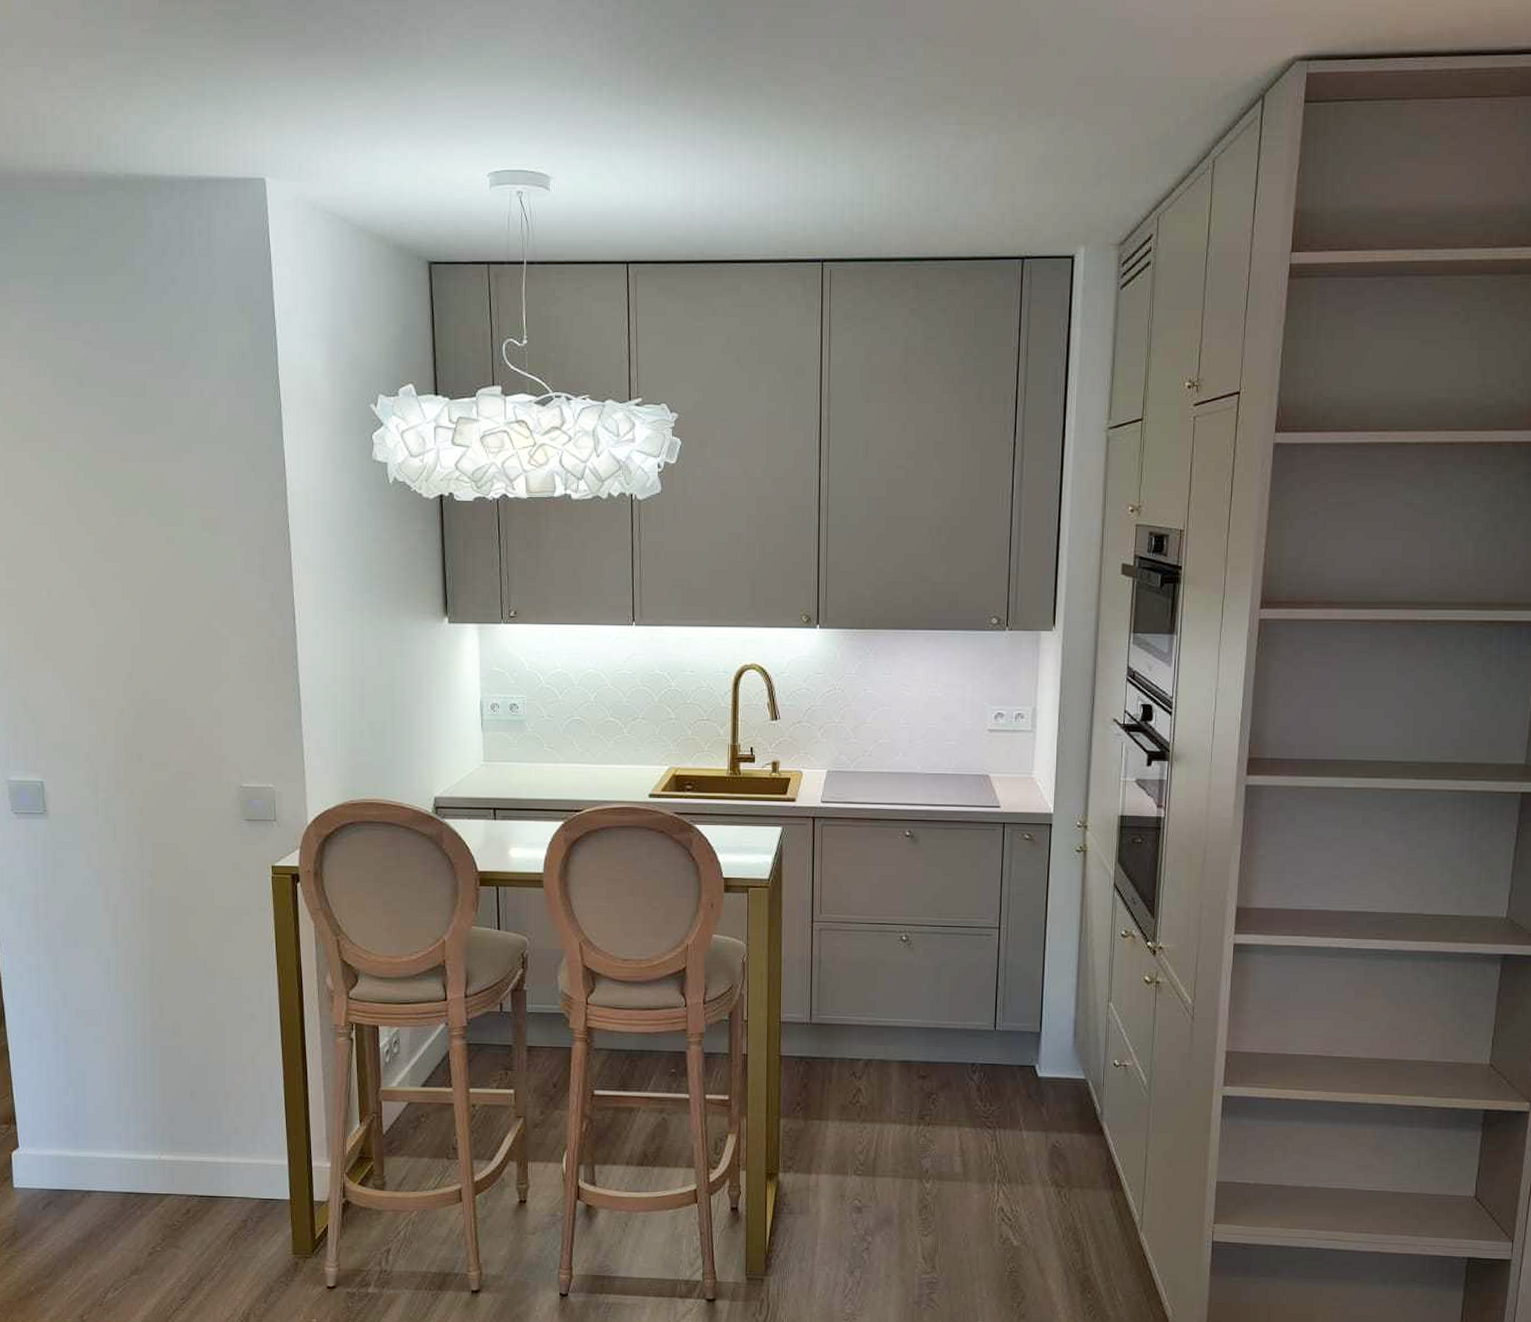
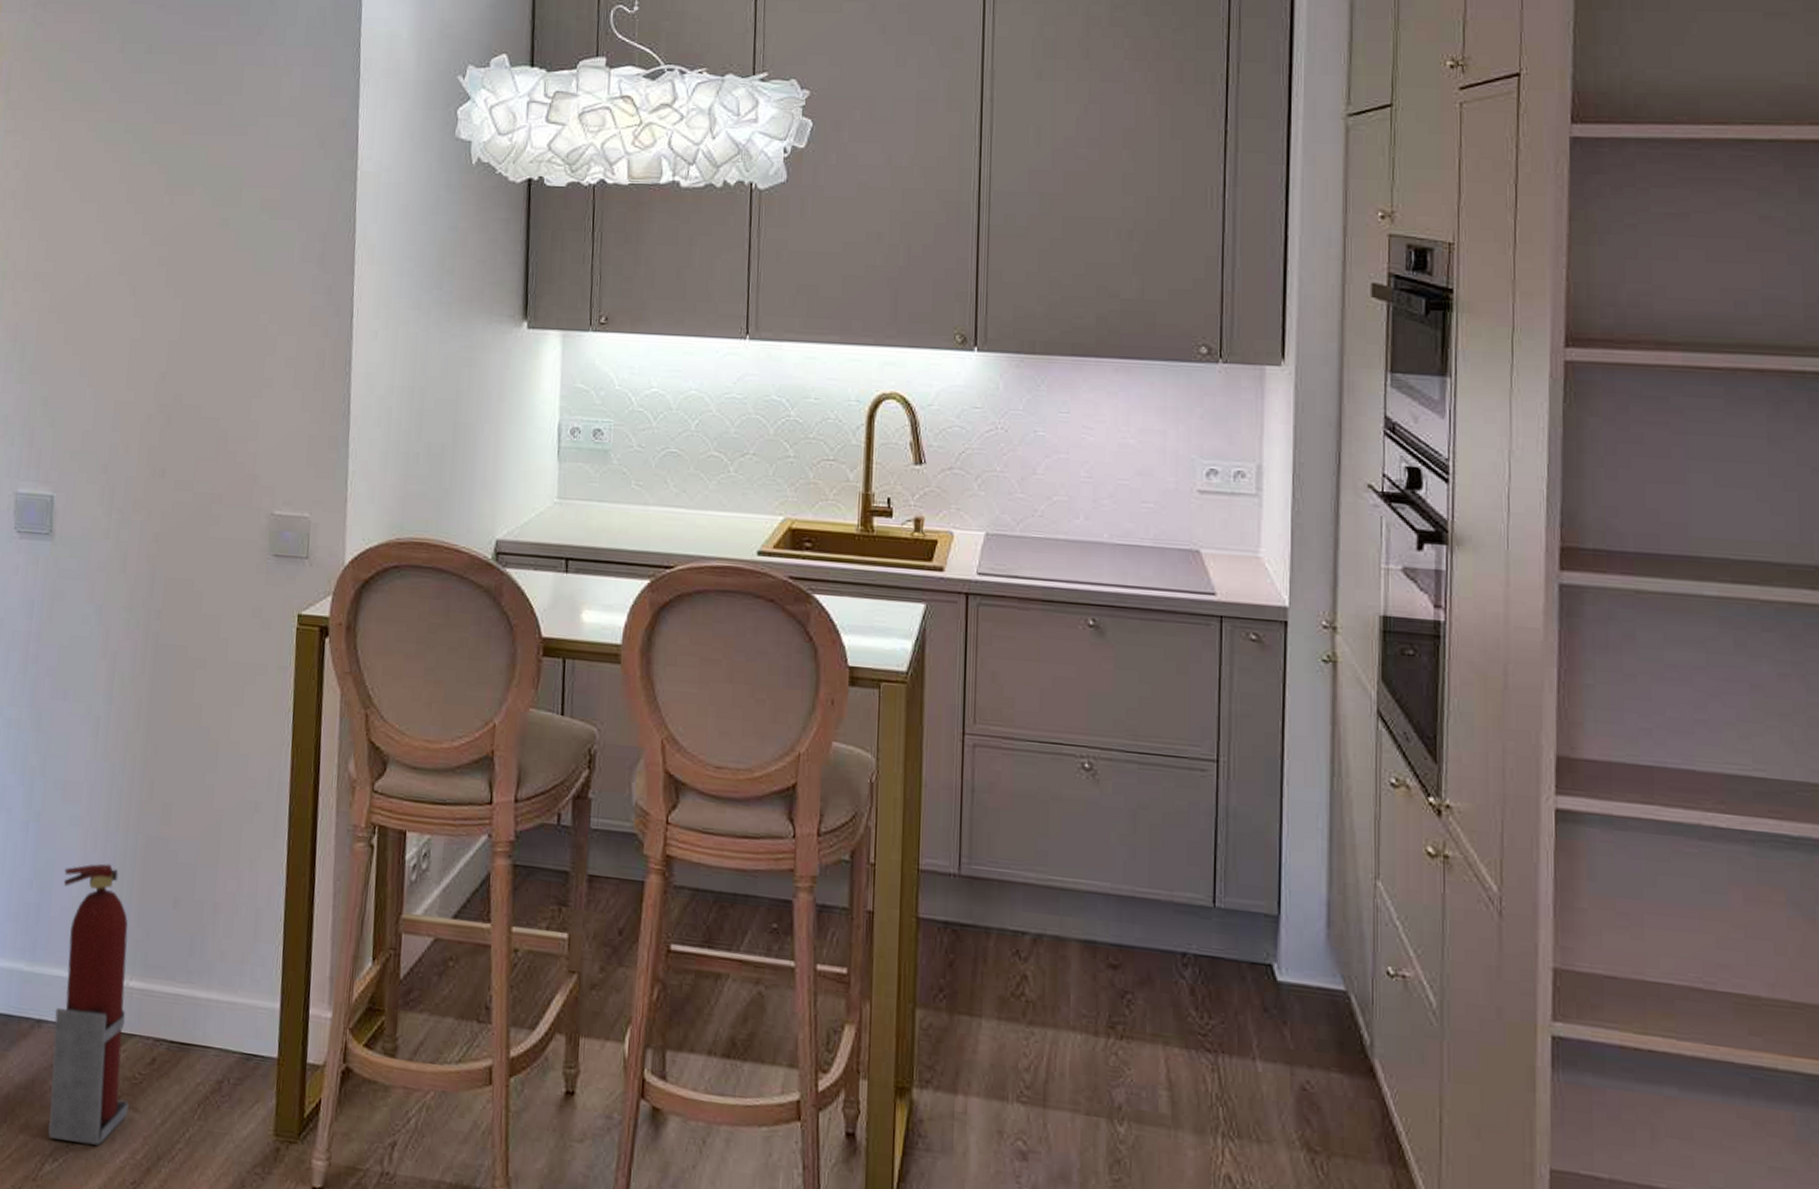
fire extinguisher: none [94,1070,172,1276] -> present [47,863,129,1146]

